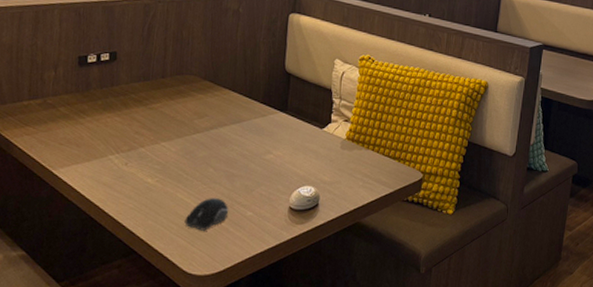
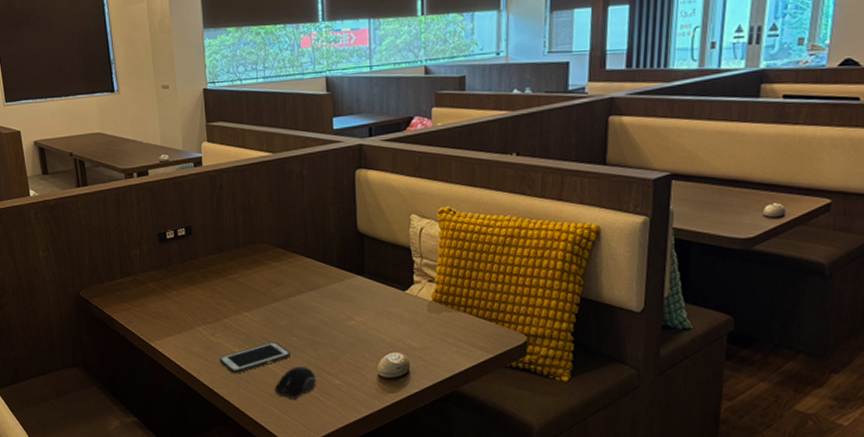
cell phone: none [129,172,206,205] -> present [220,341,290,374]

